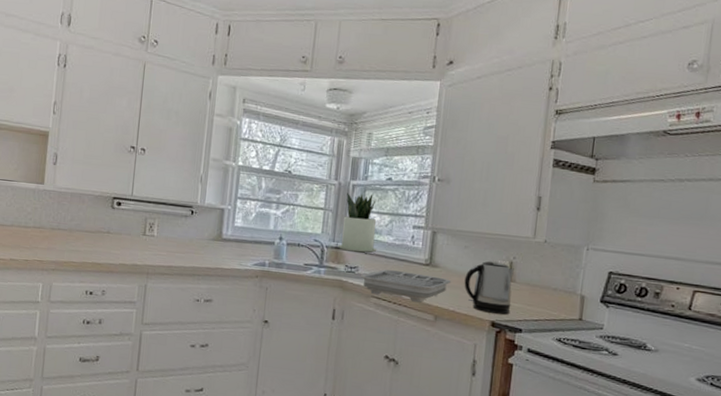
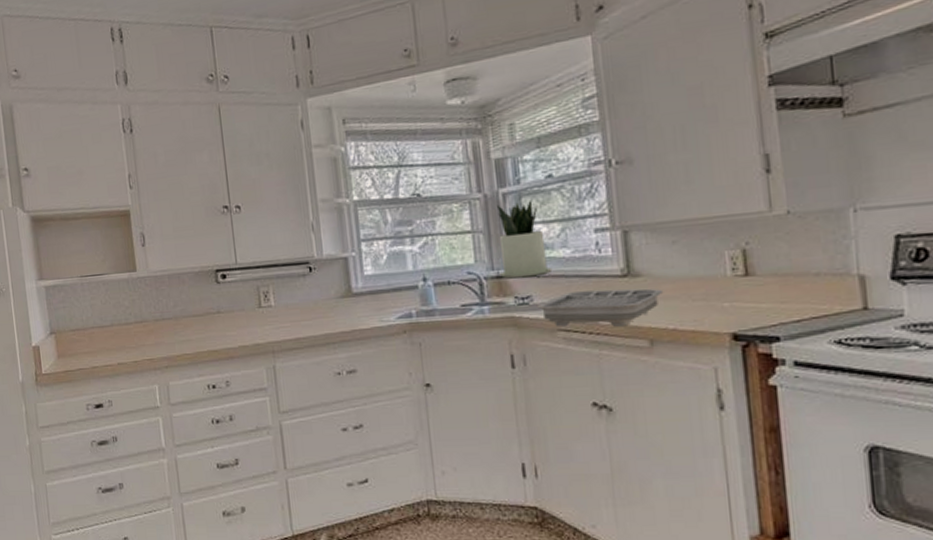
kettle: present [464,260,514,316] -> none [681,252,758,325]

